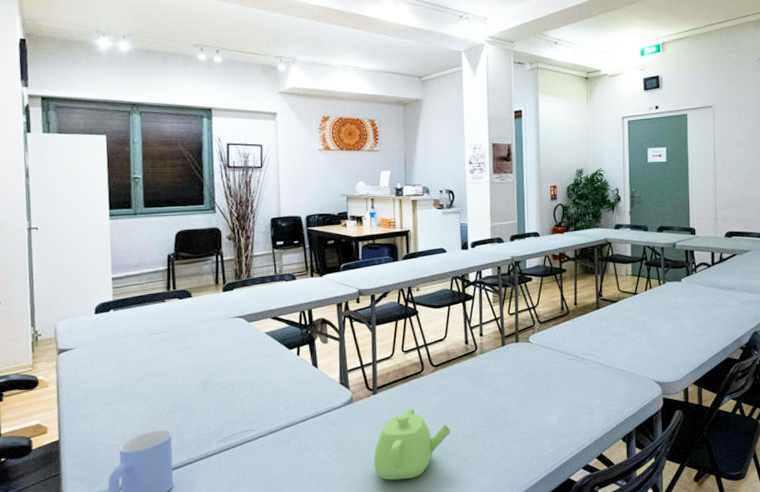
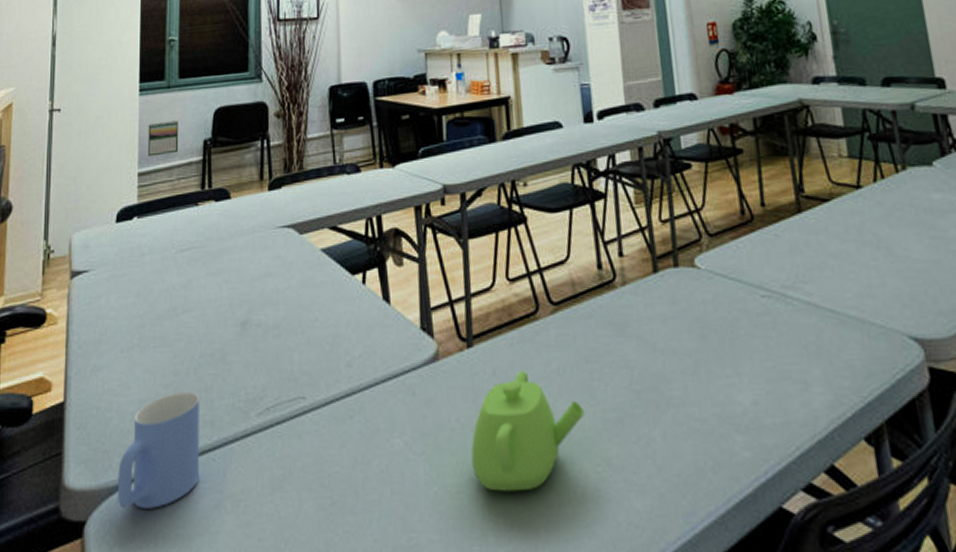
calendar: none [119,239,147,266] -> present [148,120,179,157]

